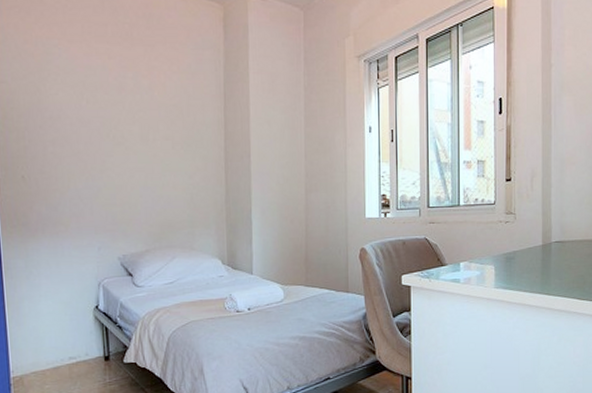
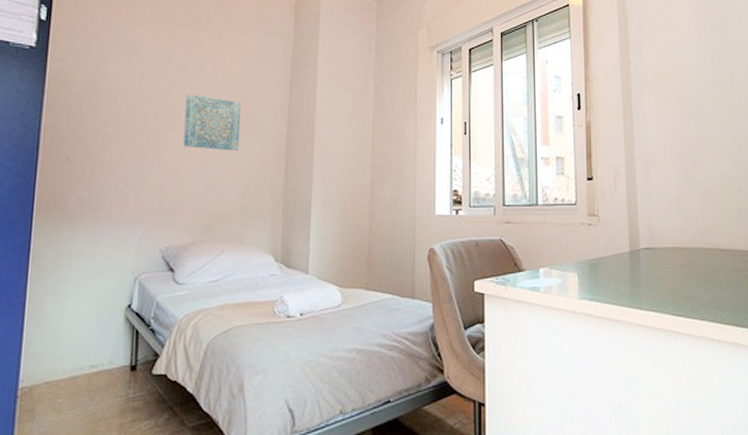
wall art: none [126,111,181,165] -> present [183,93,241,151]

